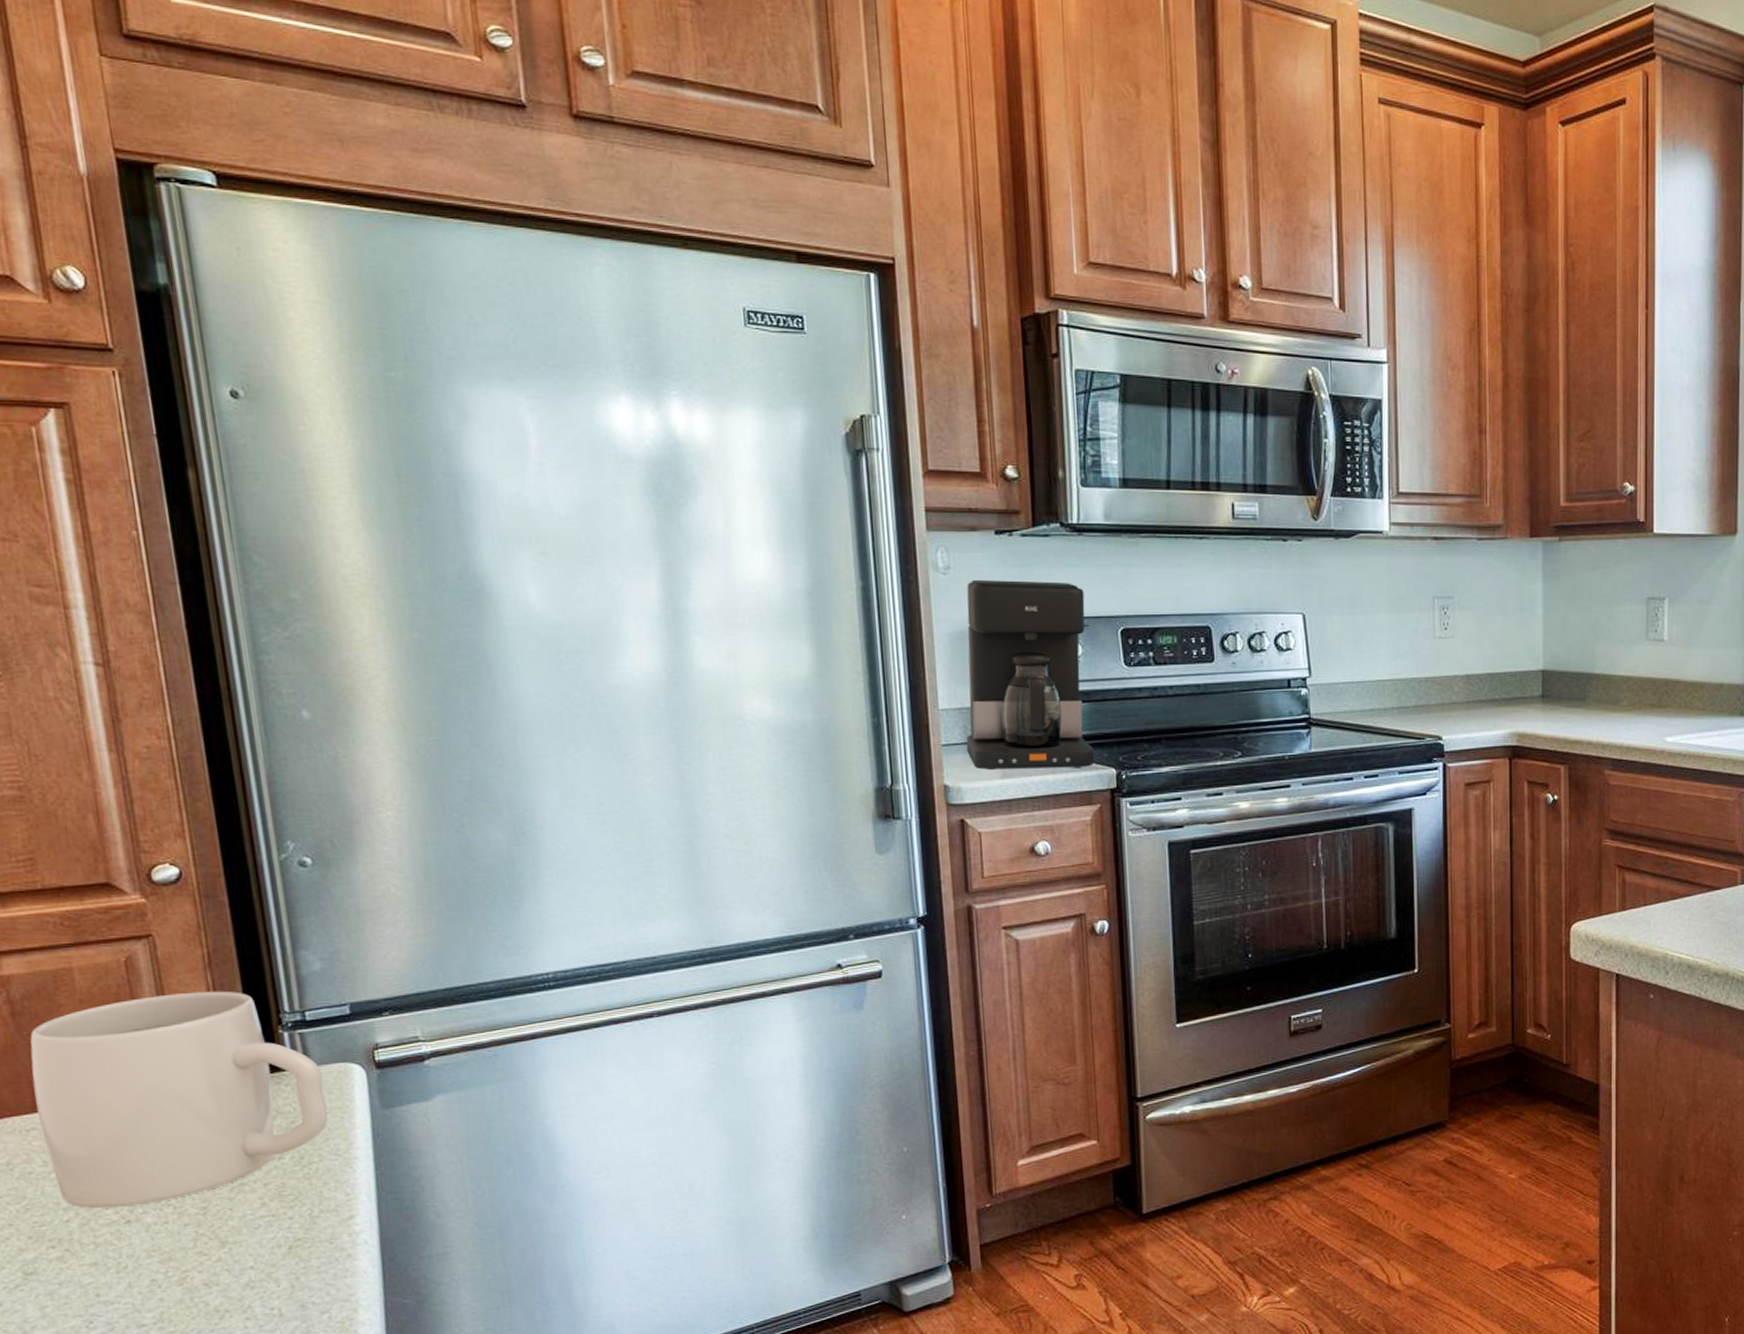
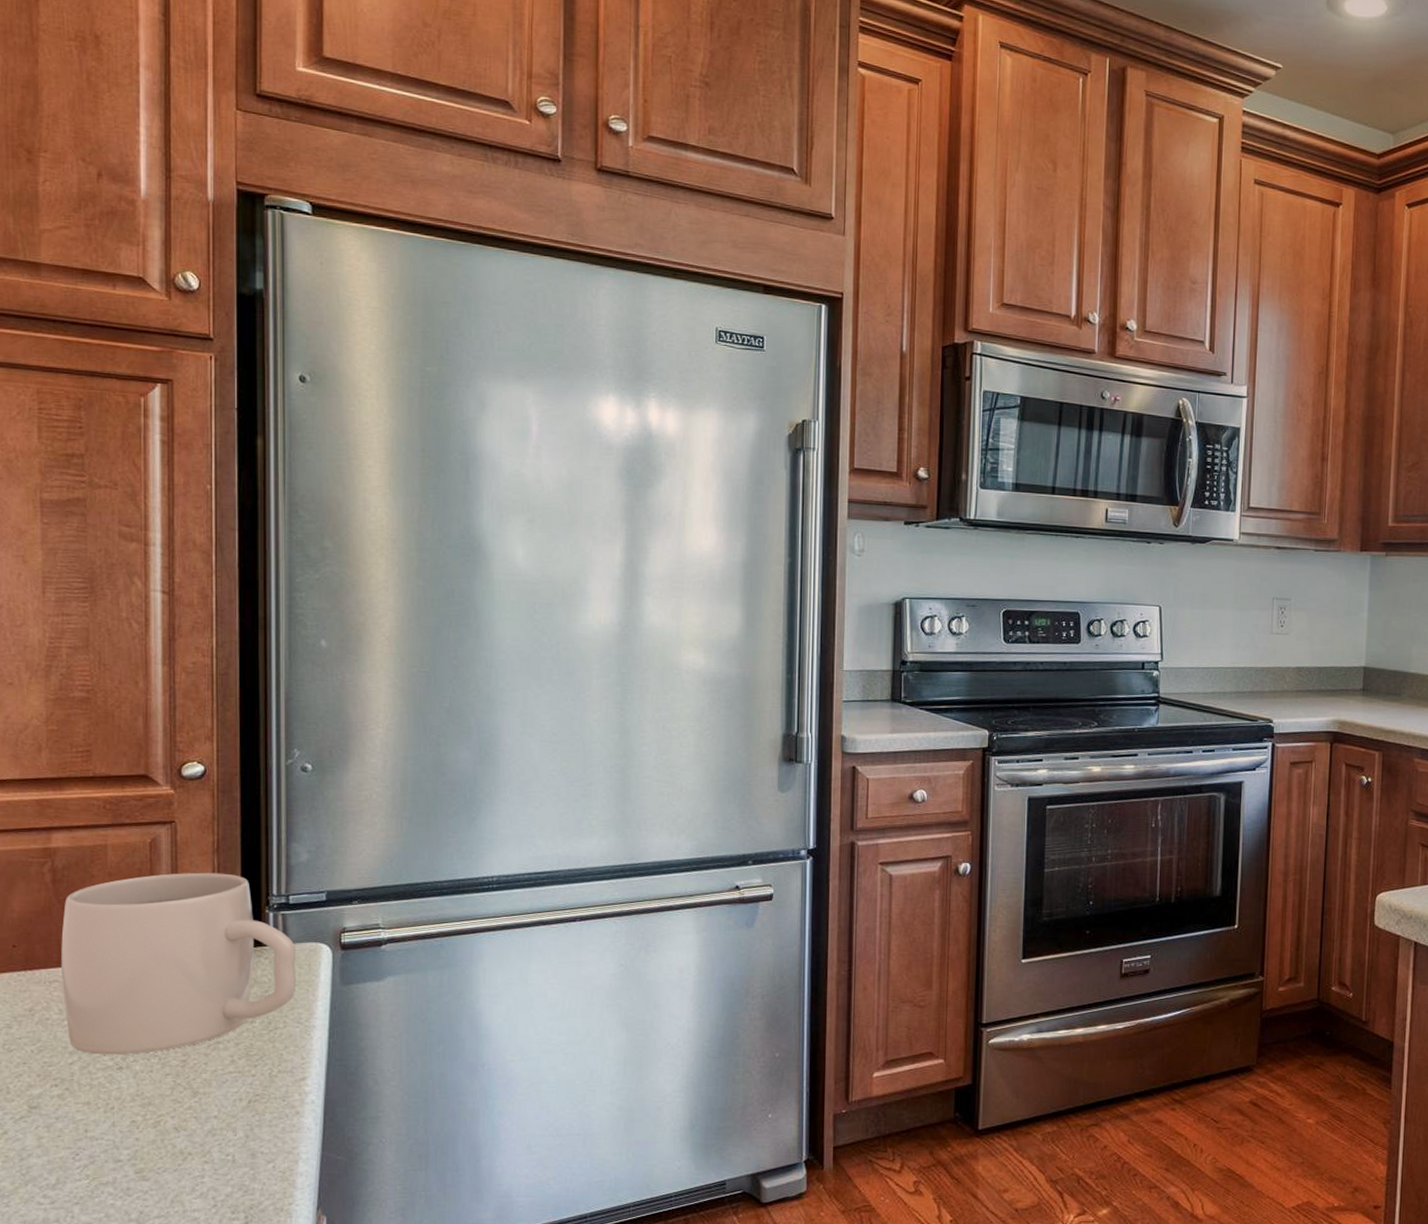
coffee maker: present [966,579,1095,771] -> none [863,561,975,729]

